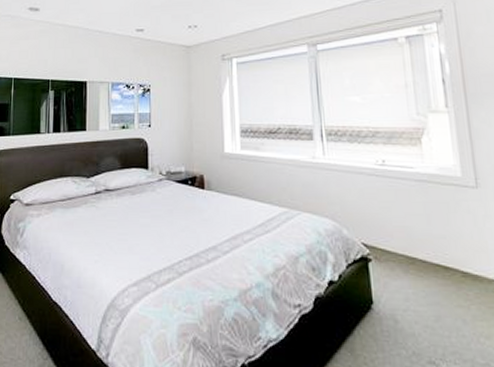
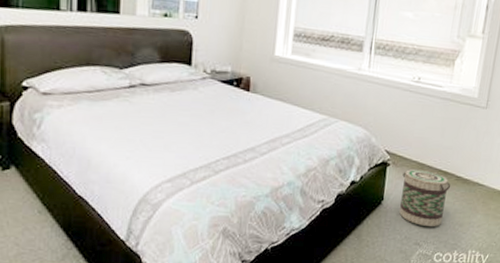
basket: none [390,265,459,340] -> present [399,169,450,227]

